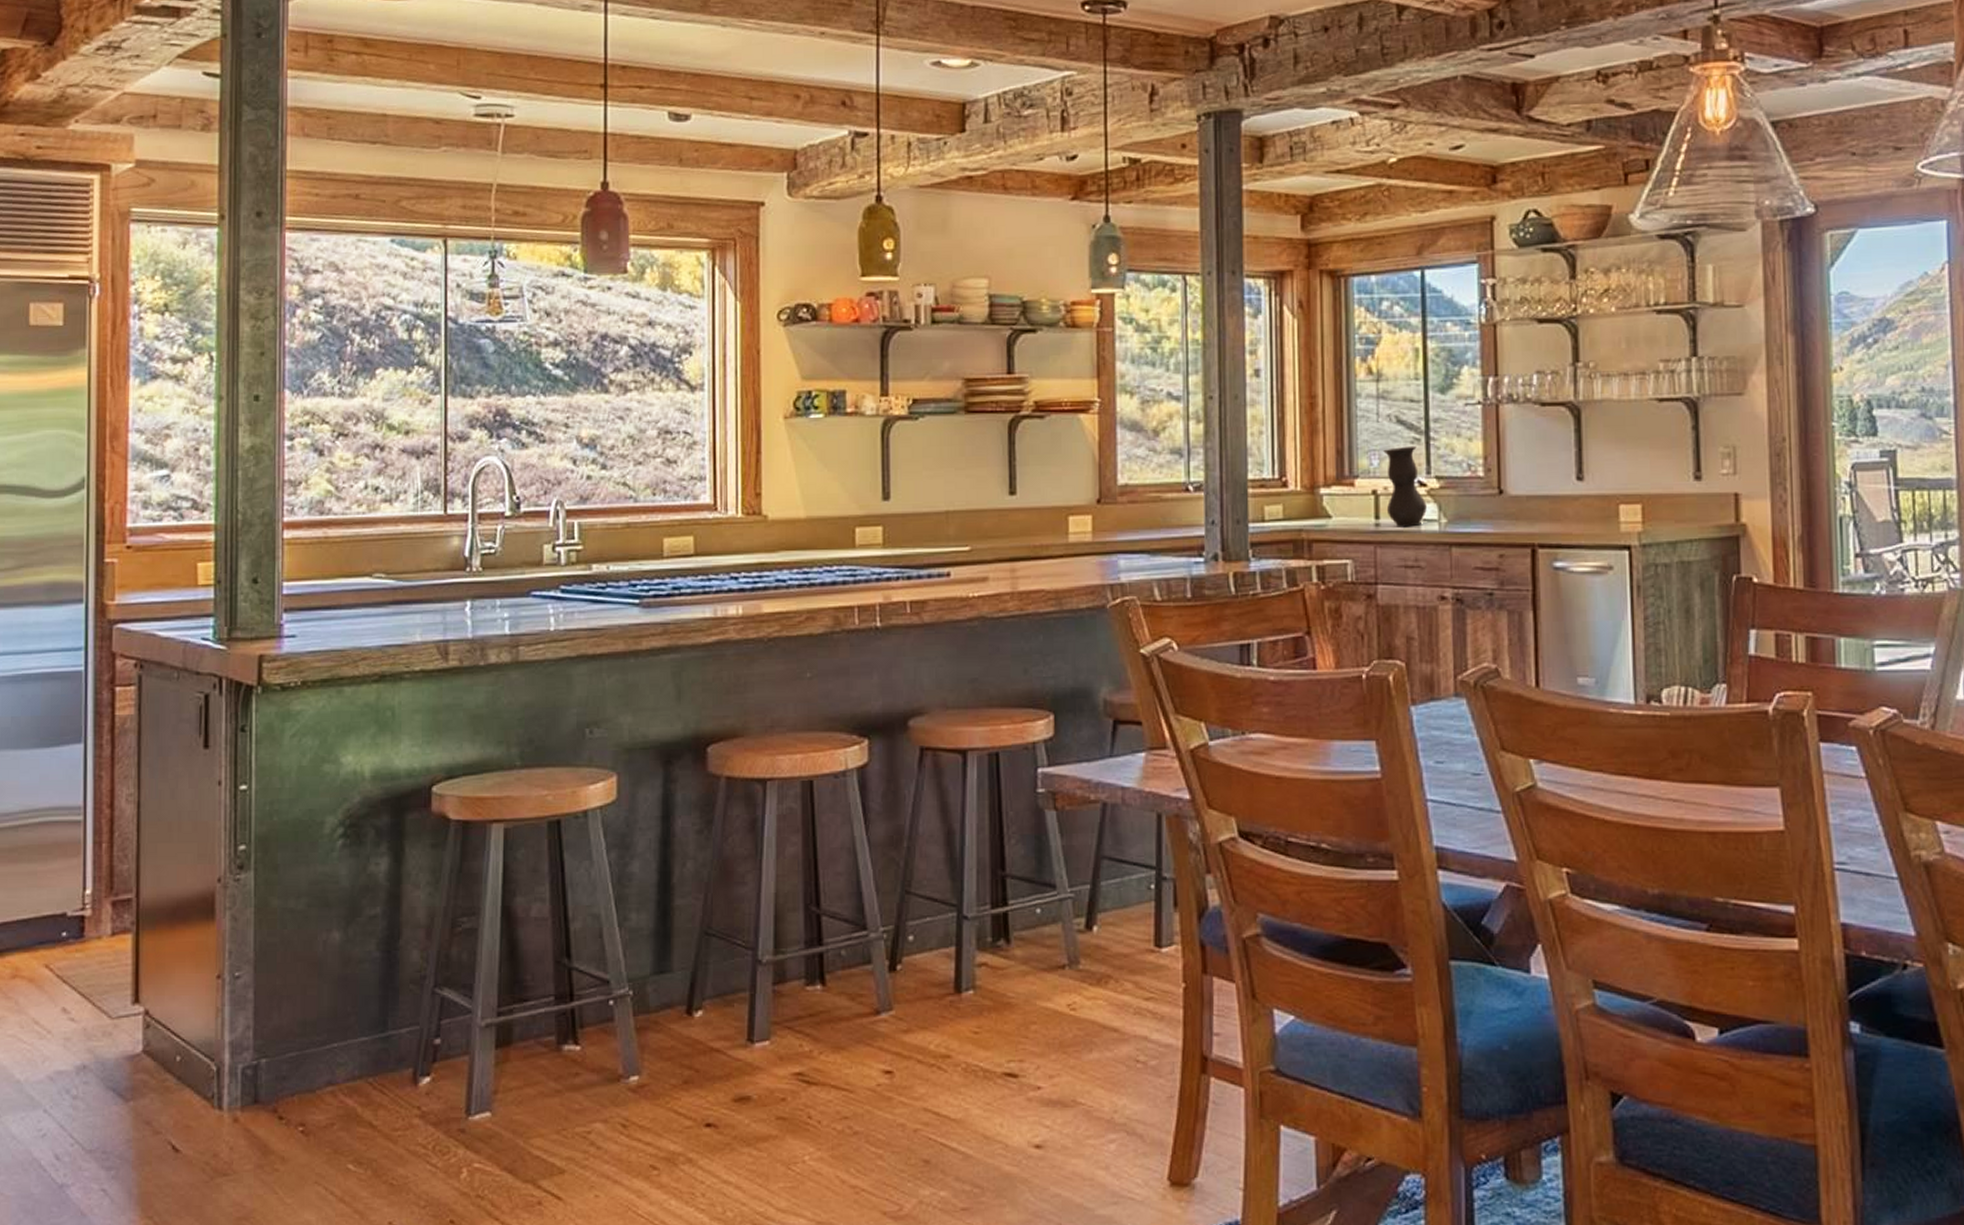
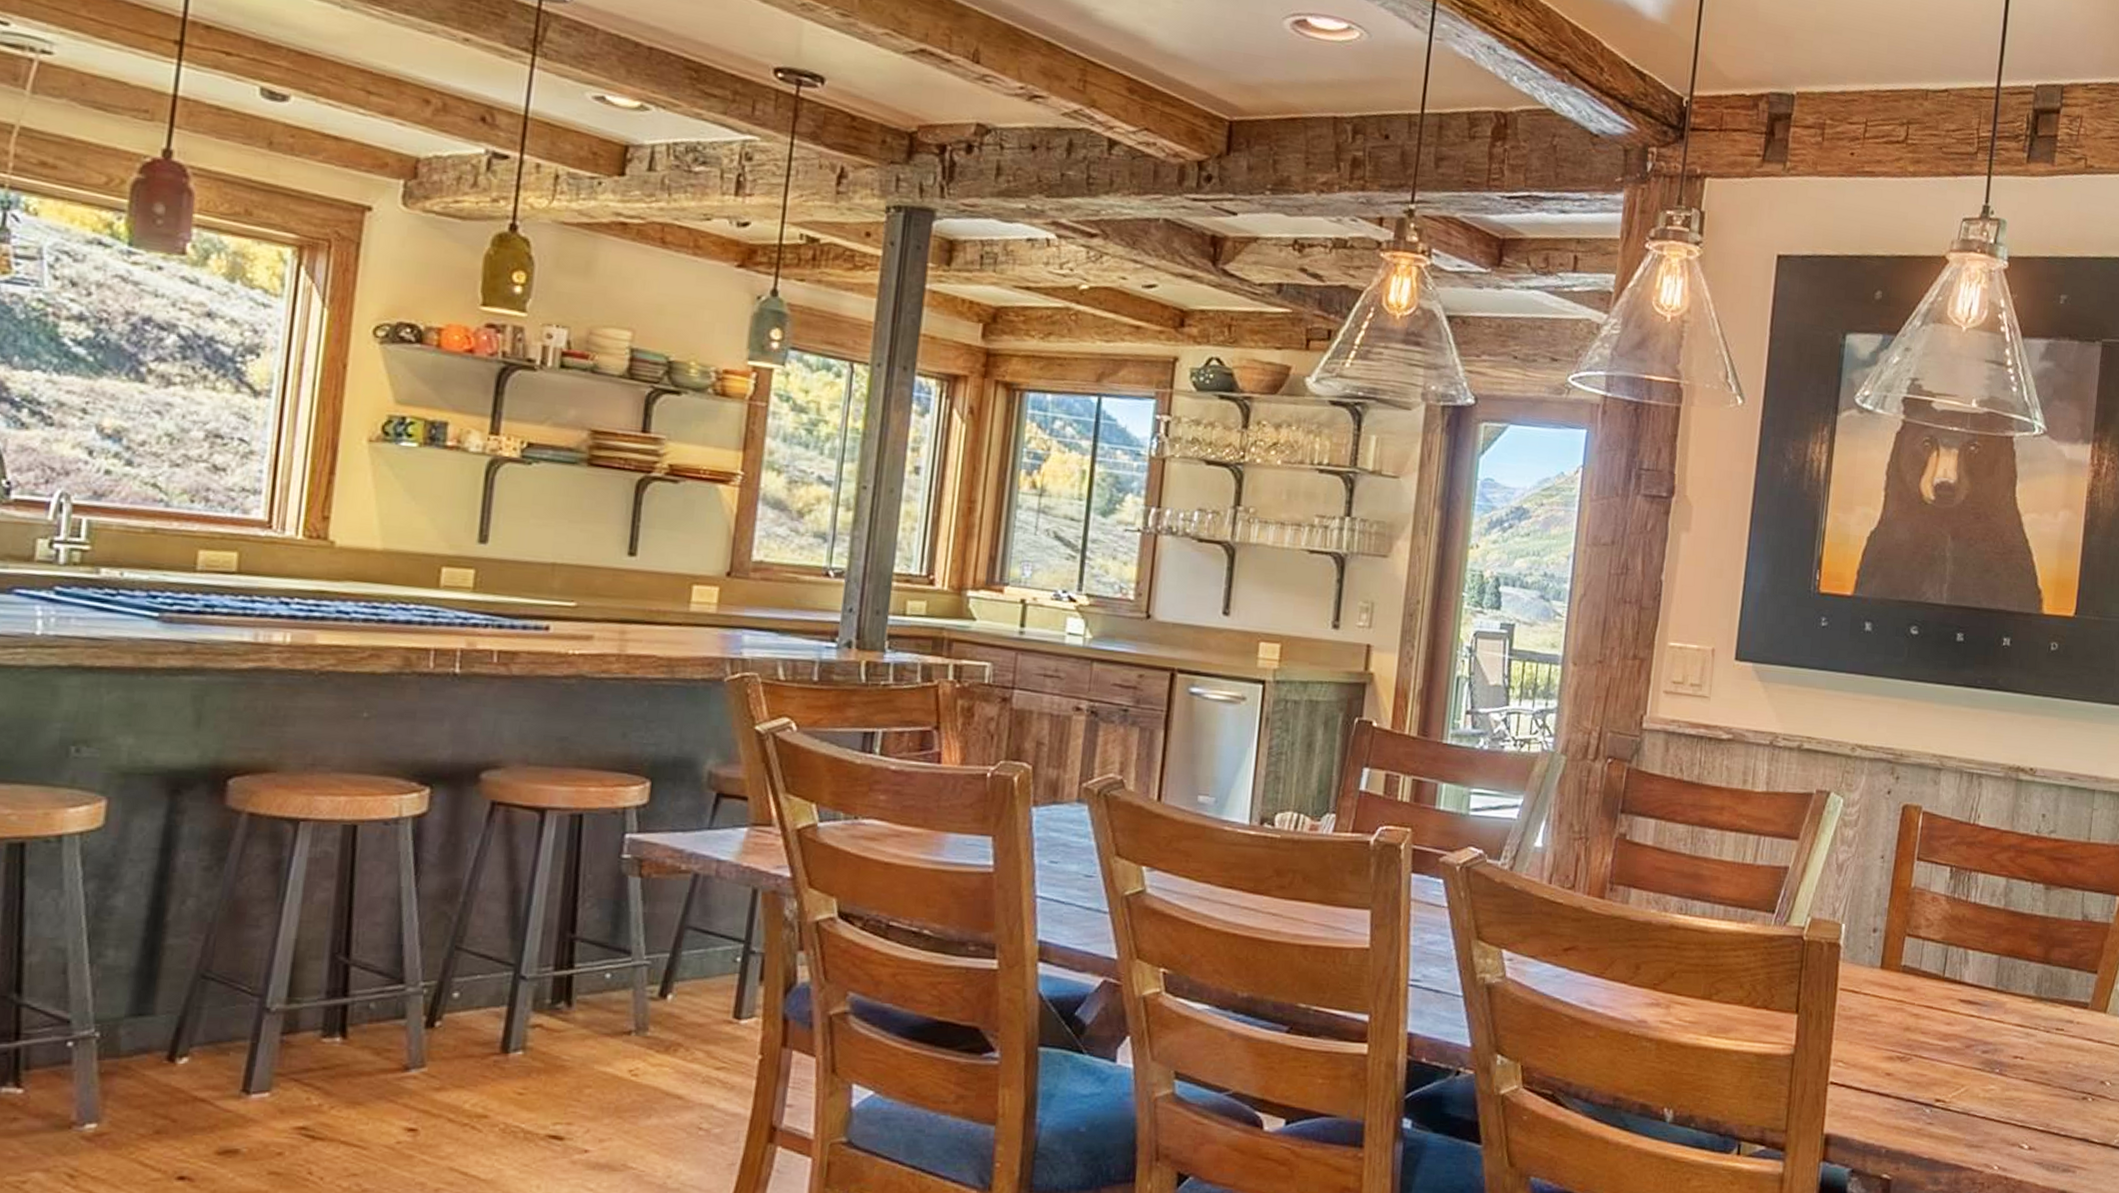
vase: present [1383,445,1427,527] -> none [1032,561,1074,639]

